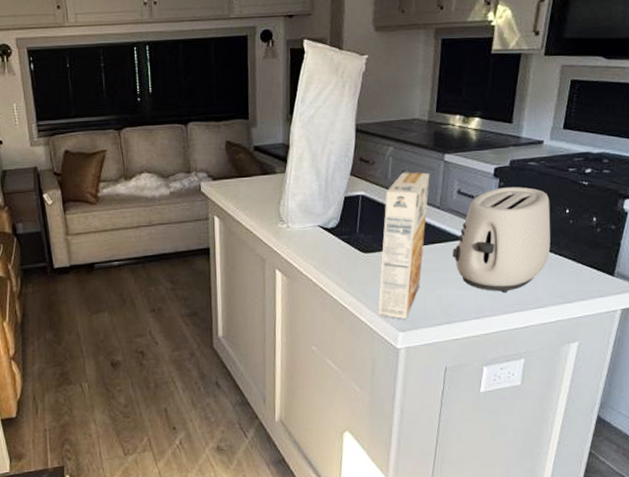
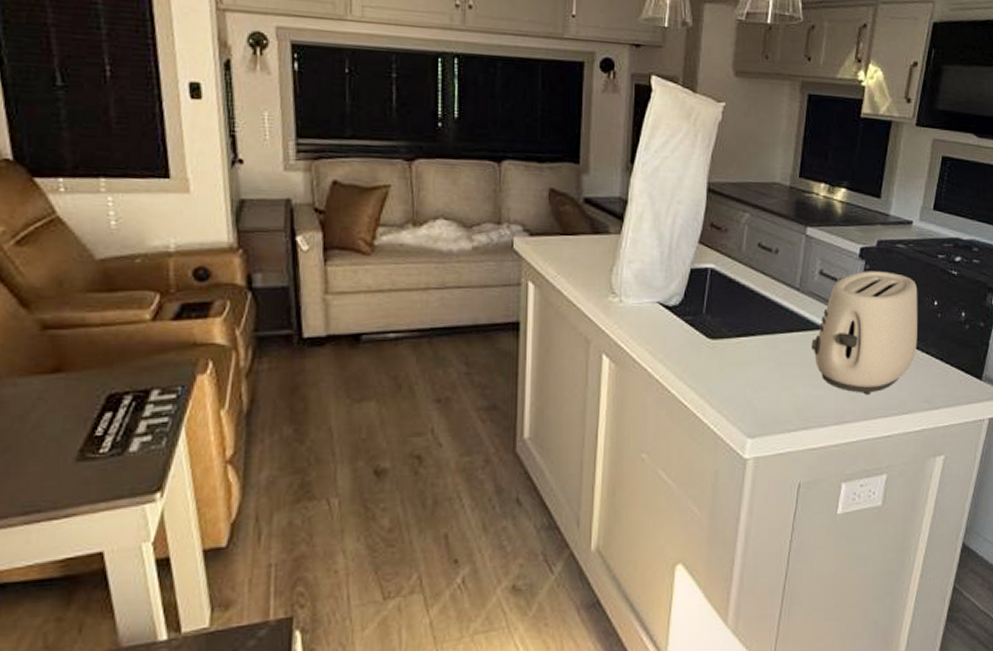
cereal box: present [378,172,430,319] -> none [724,244,790,422]

